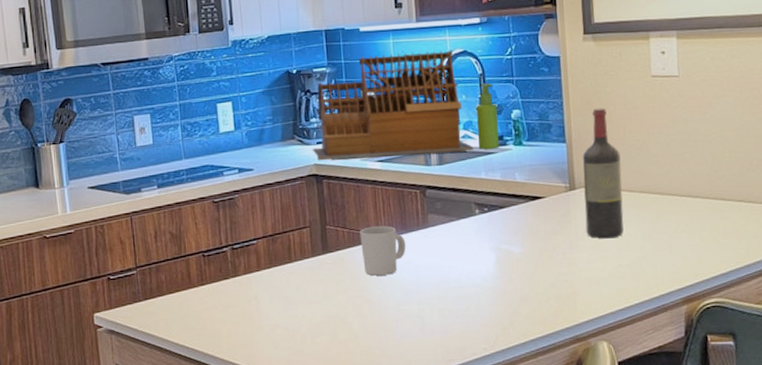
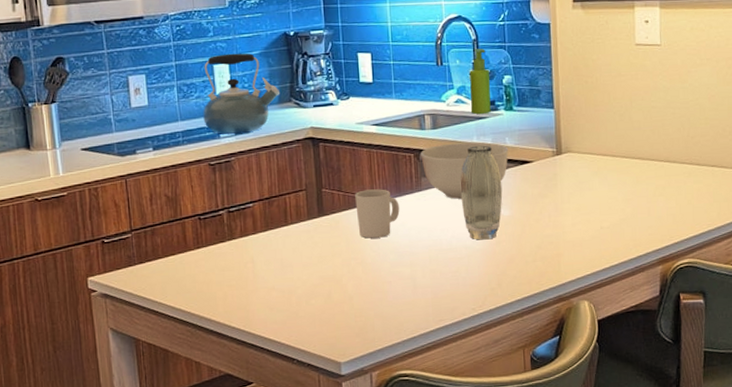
kettle: none [206,91,284,172] -> present [203,53,281,134]
architectural model: present [312,50,473,161] -> none [309,15,466,124]
bowl: none [427,177,519,236] -> present [421,142,509,199]
vase: none [468,181,513,278] -> present [460,145,503,240]
wine bottle: present [582,107,624,239] -> none [569,74,606,202]

